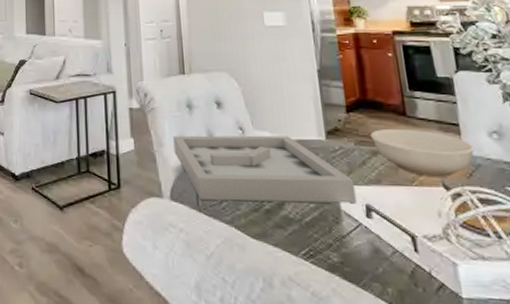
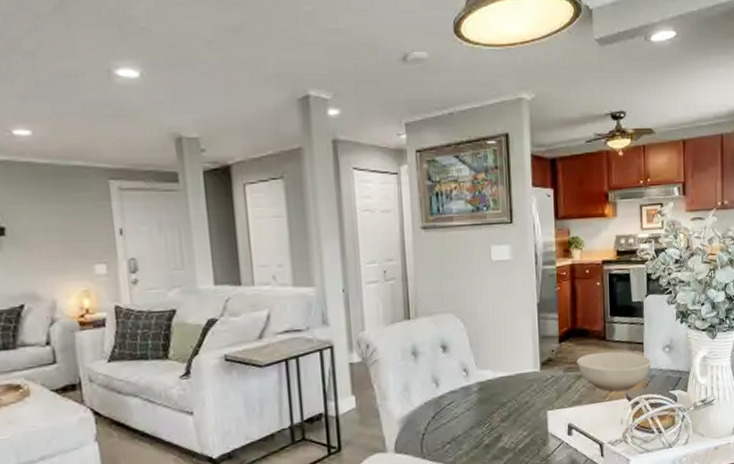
decorative tray: present [173,135,357,204] -> none [397,371,561,447]

